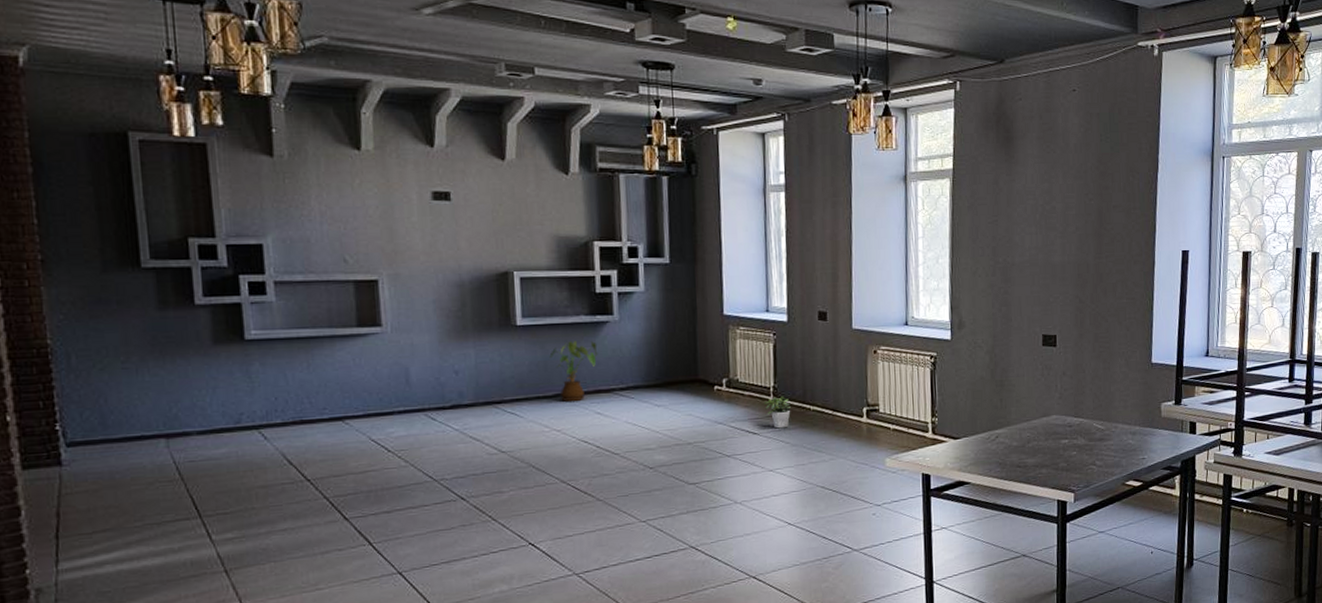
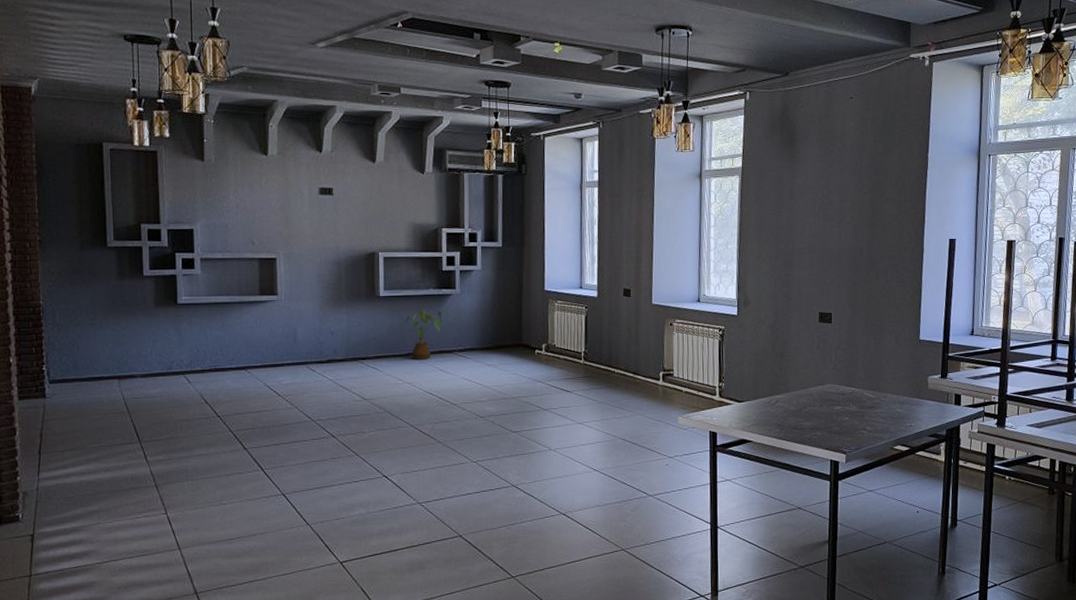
potted plant: present [763,395,791,429] -> none [575,359,598,388]

